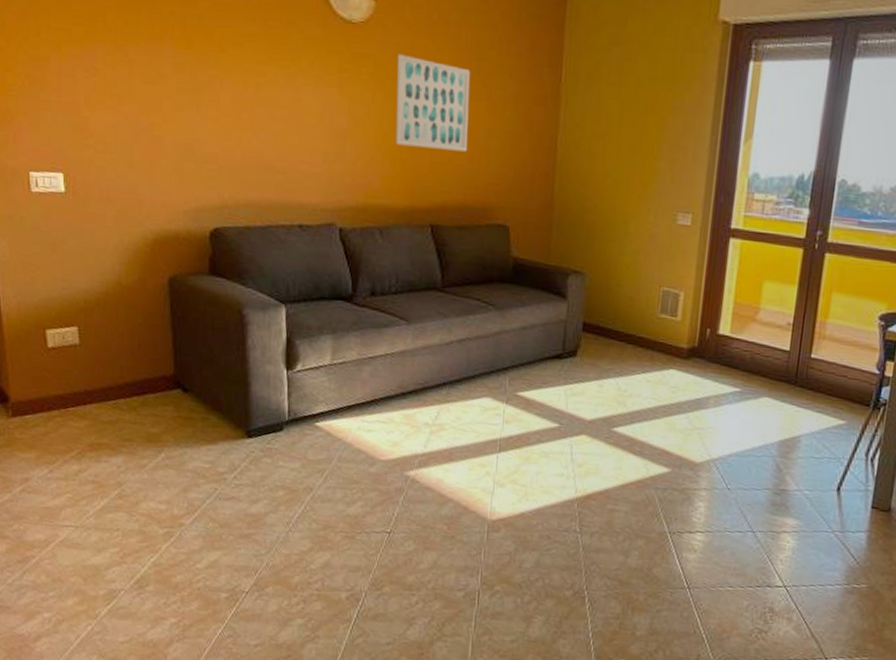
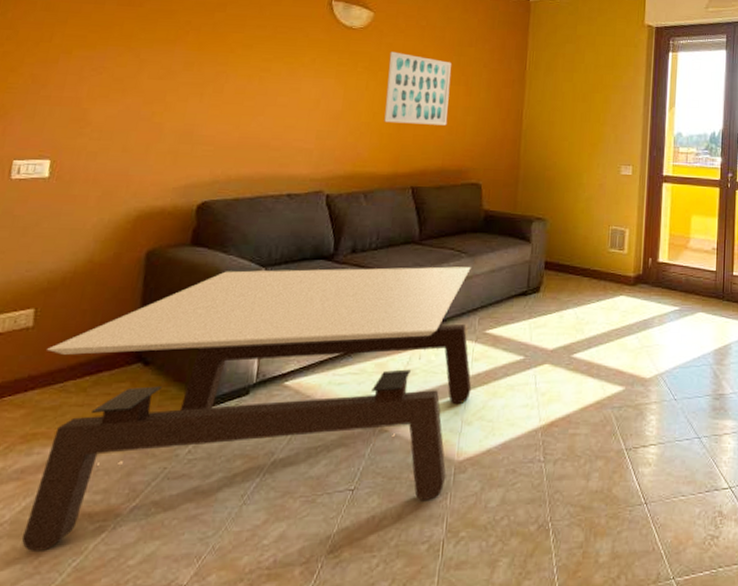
coffee table: none [96,304,503,553] -> present [21,266,472,551]

